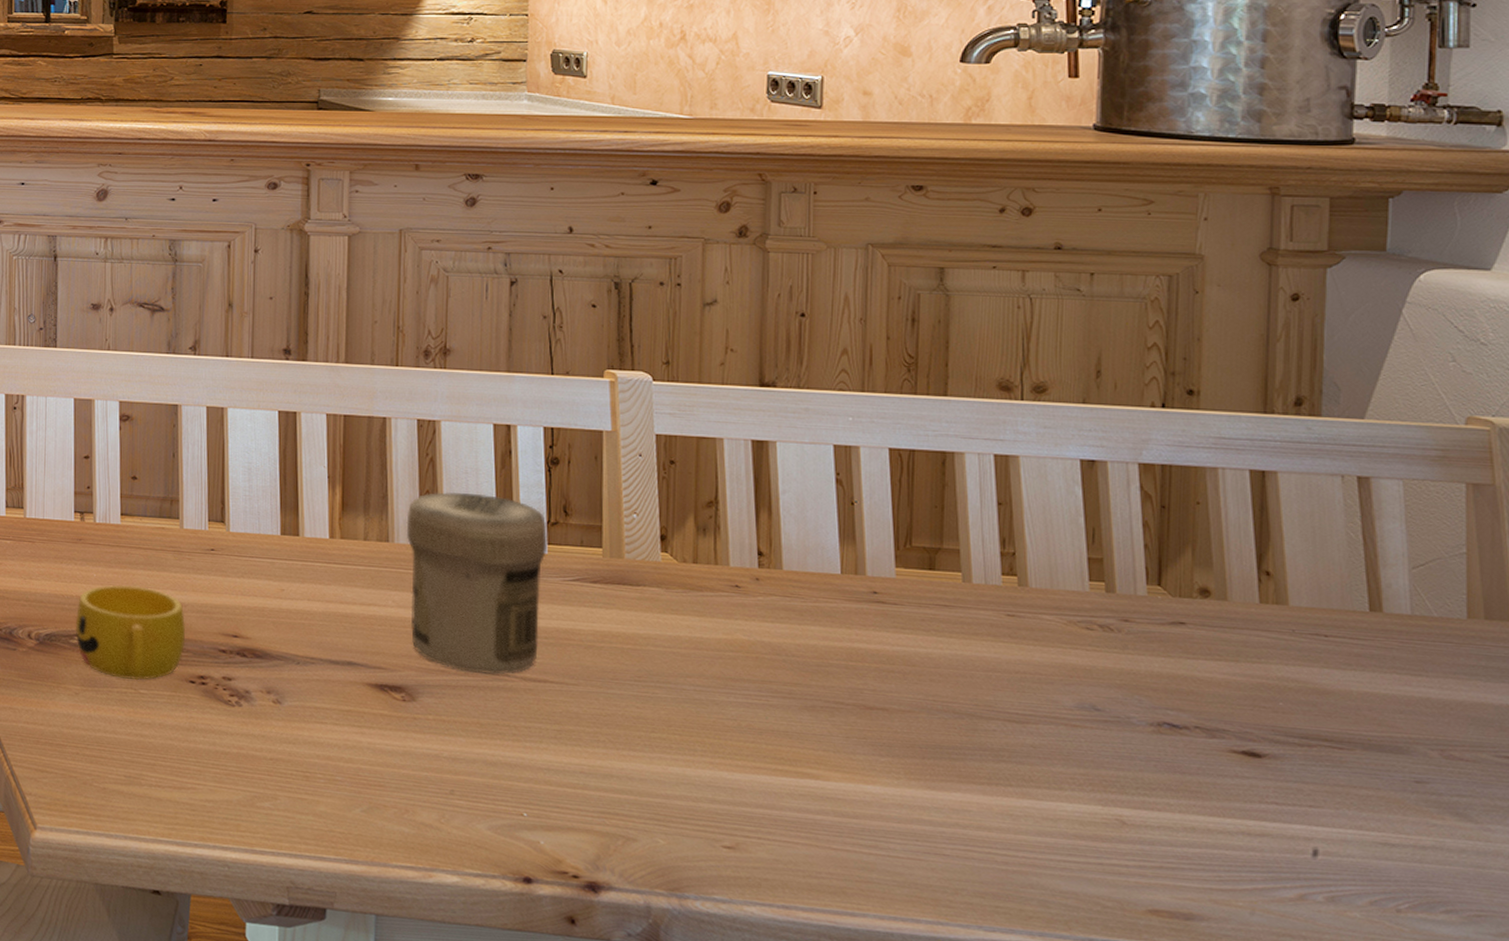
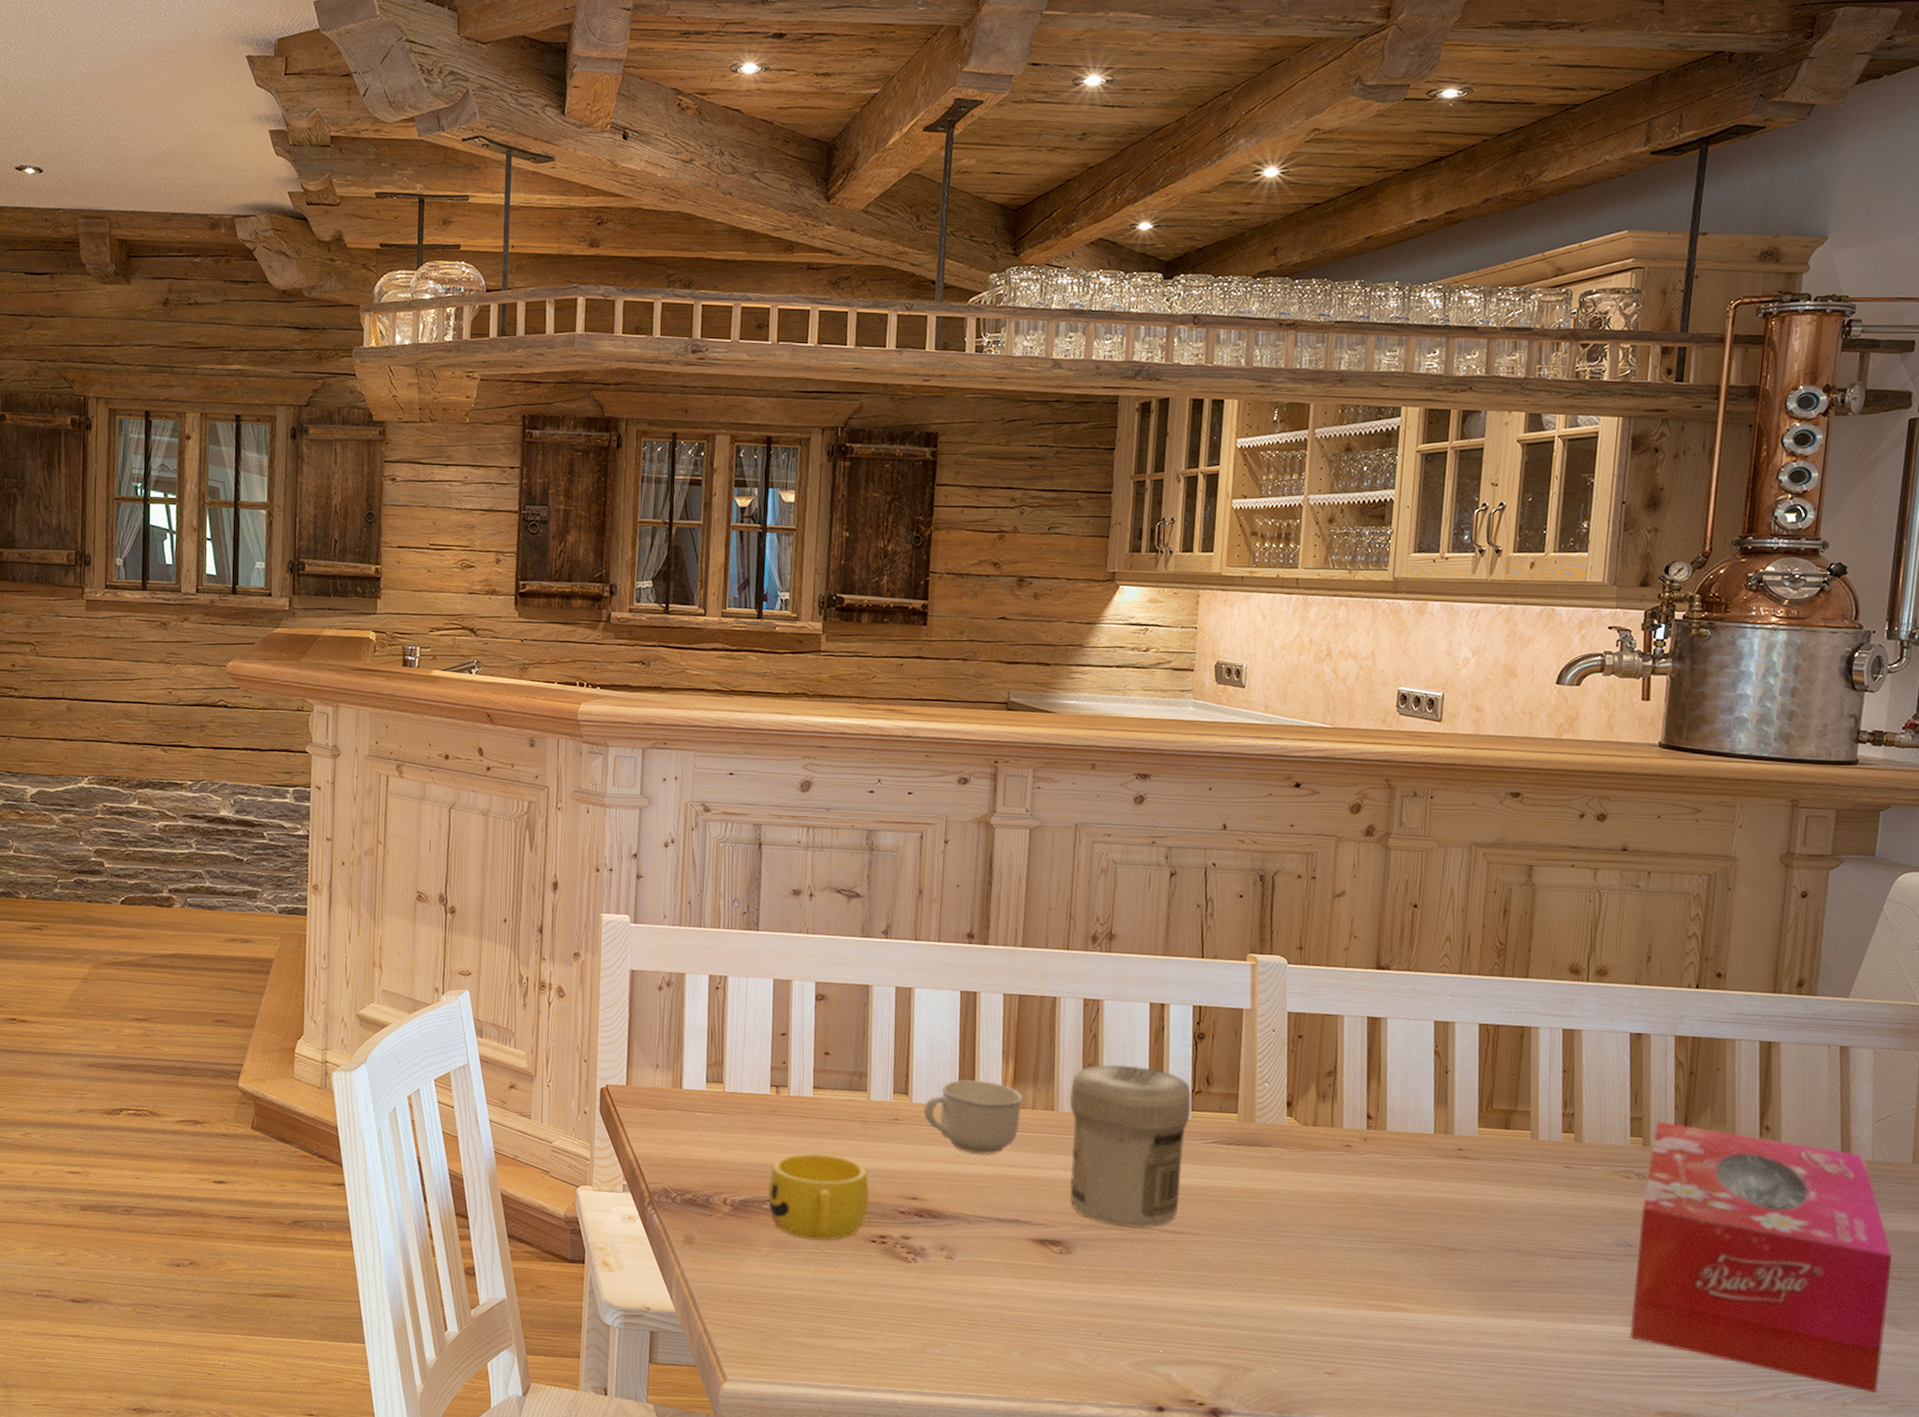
cup: none [242,506,353,590] -> present [923,1079,1023,1155]
tissue box: none [1105,563,1449,900] -> present [1630,1121,1892,1394]

